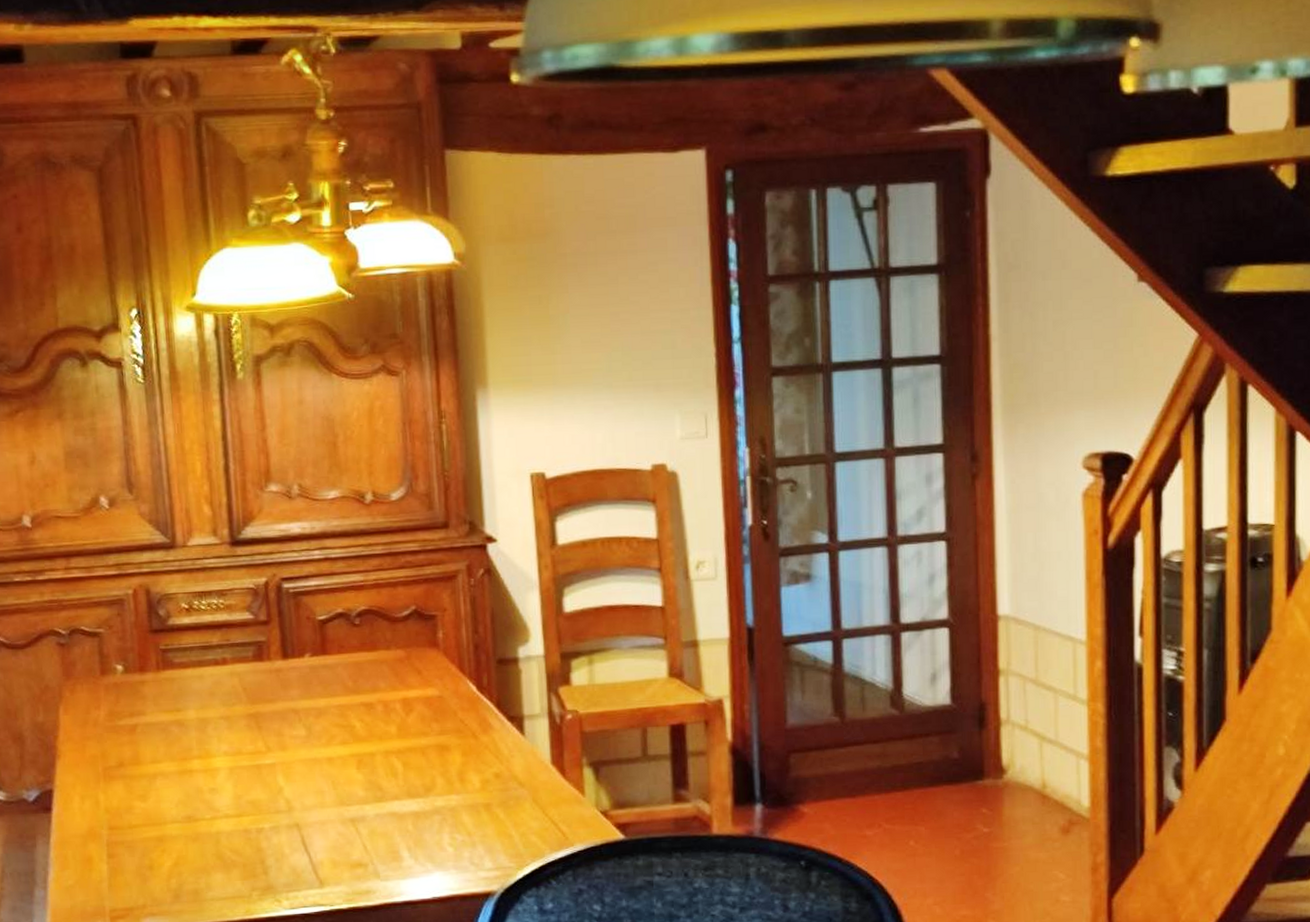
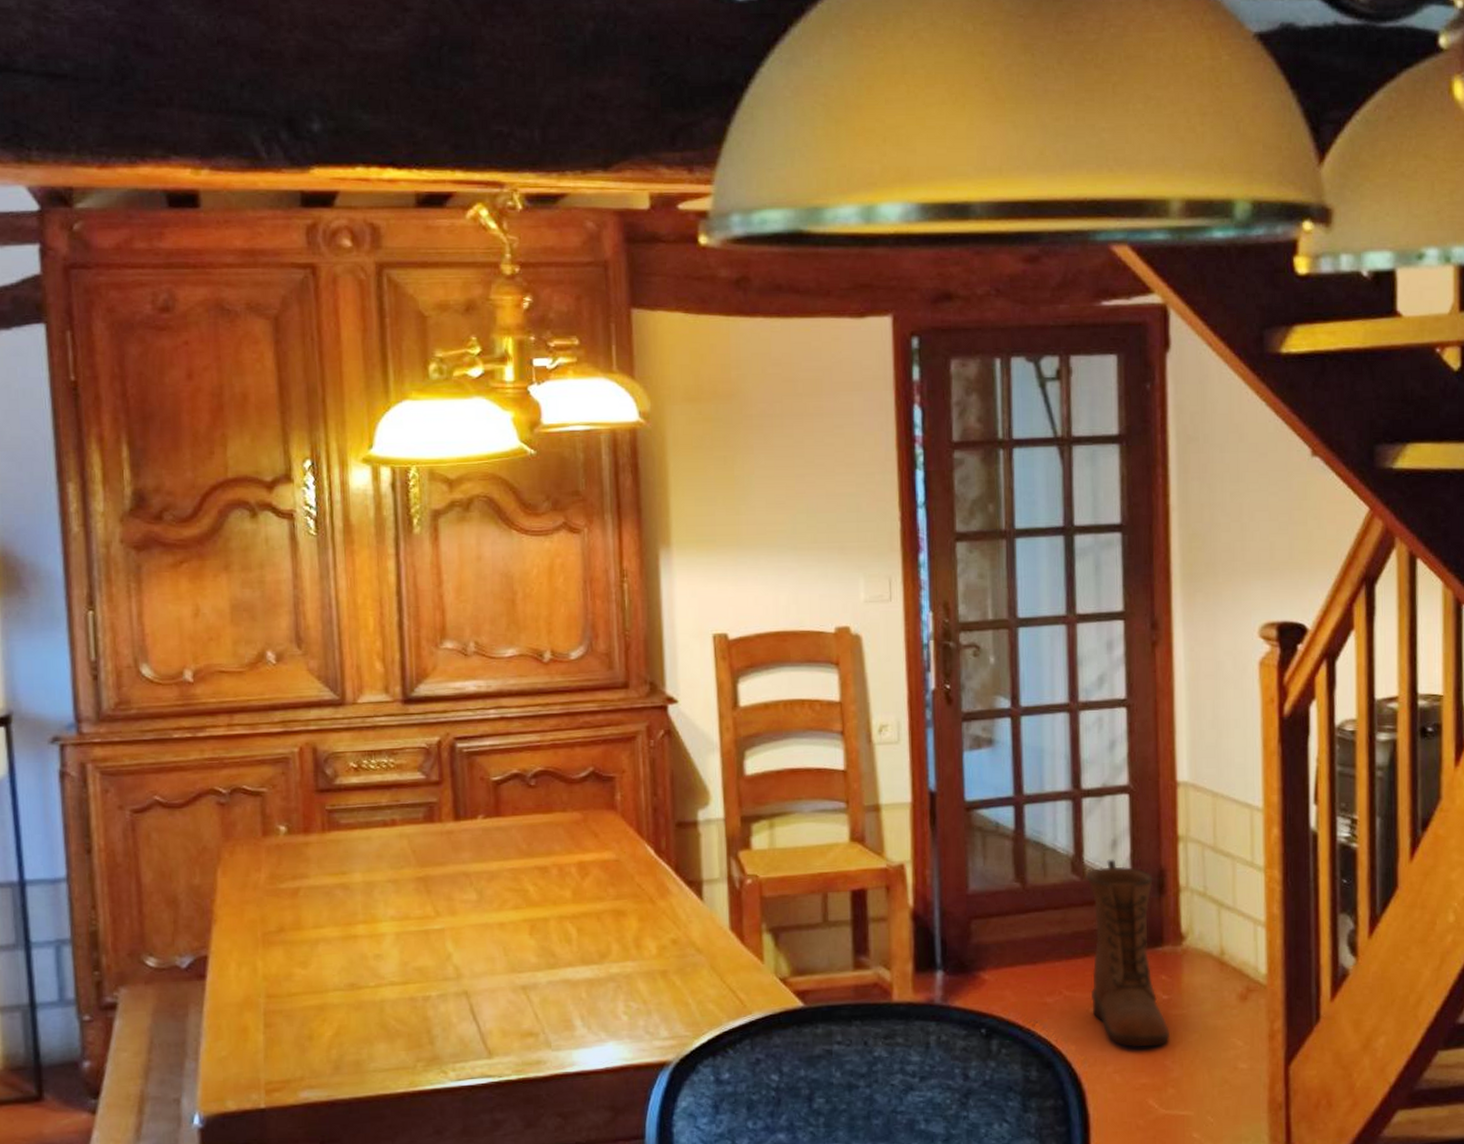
boot: none [906,693,990,880] -> present [1086,859,1170,1048]

